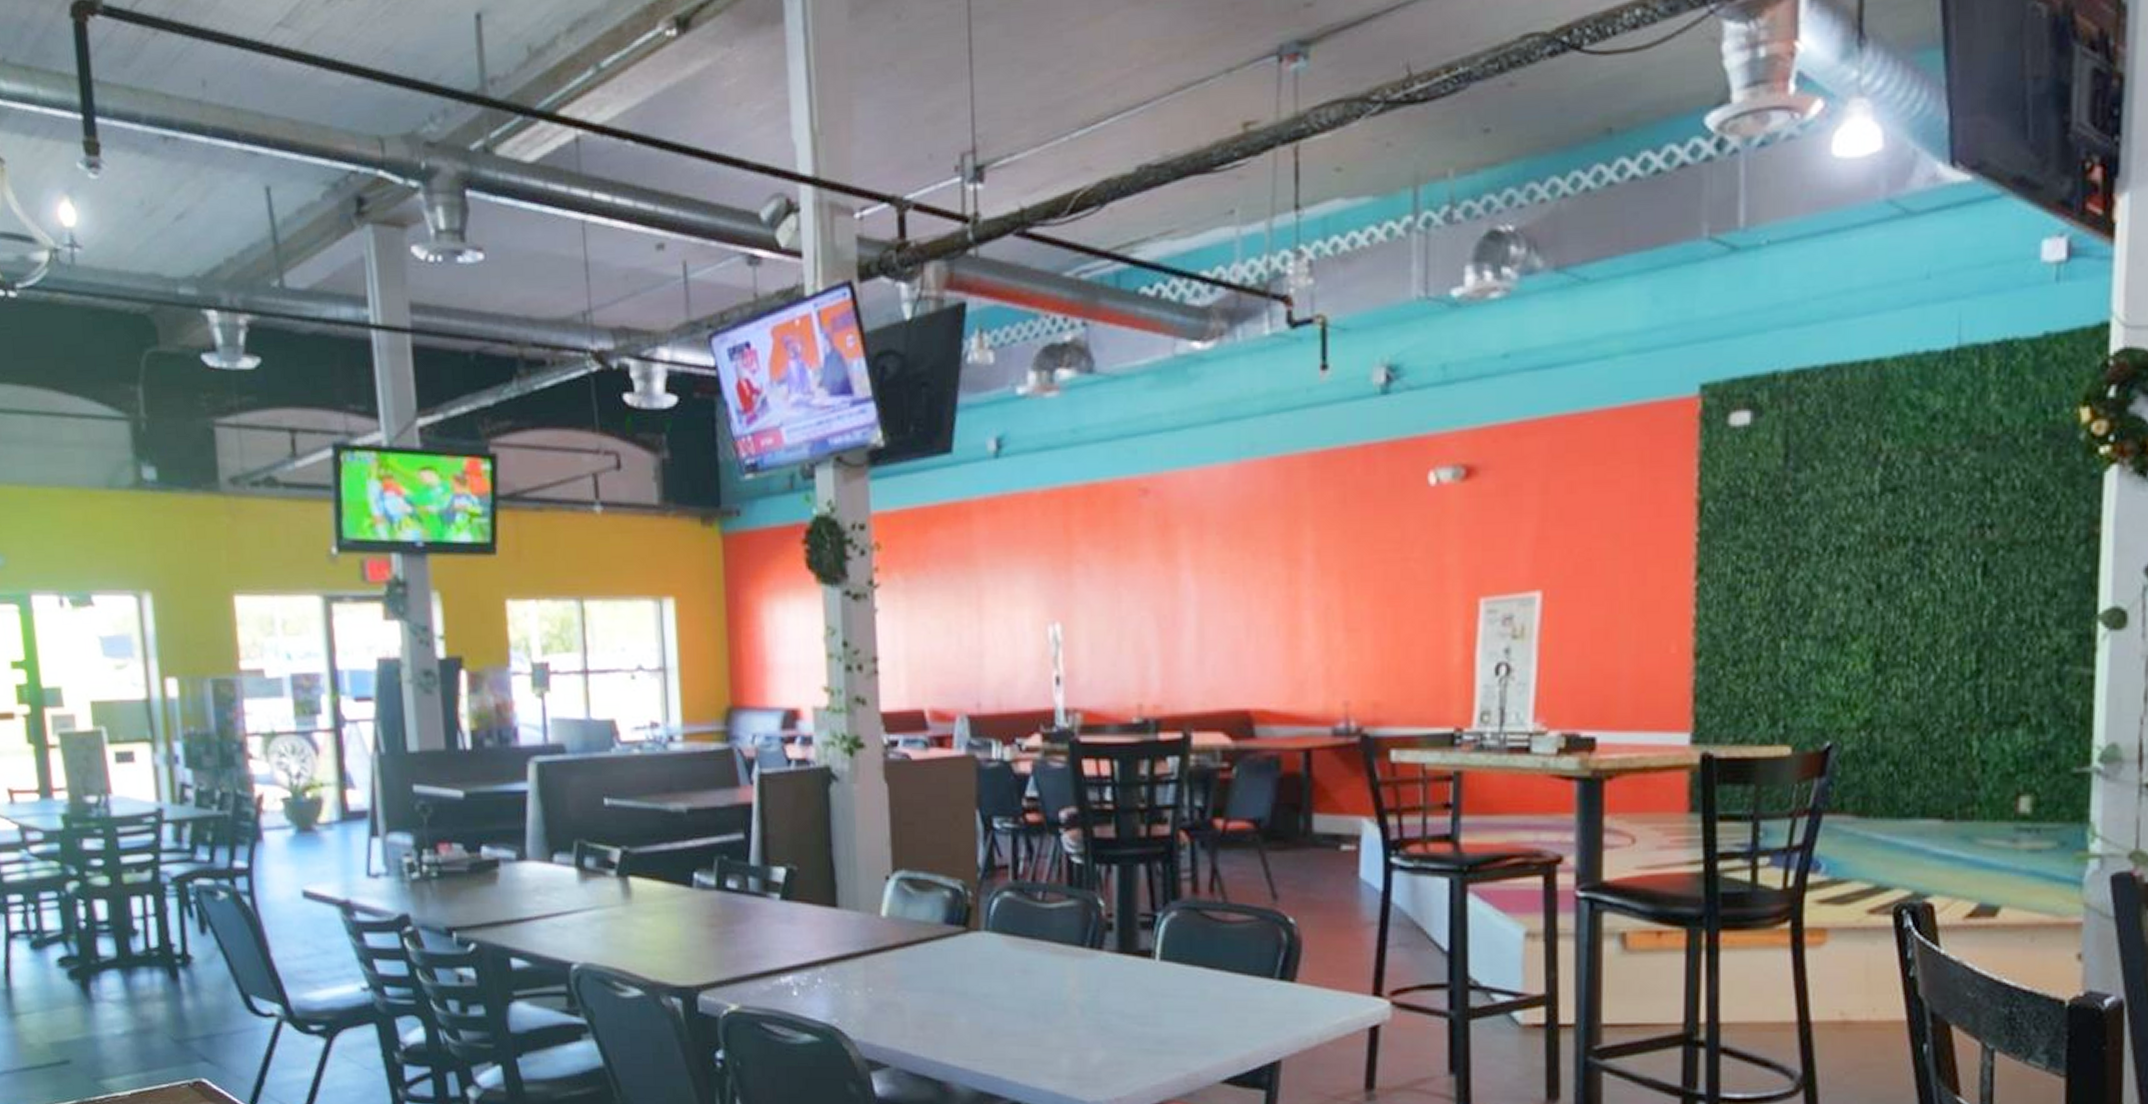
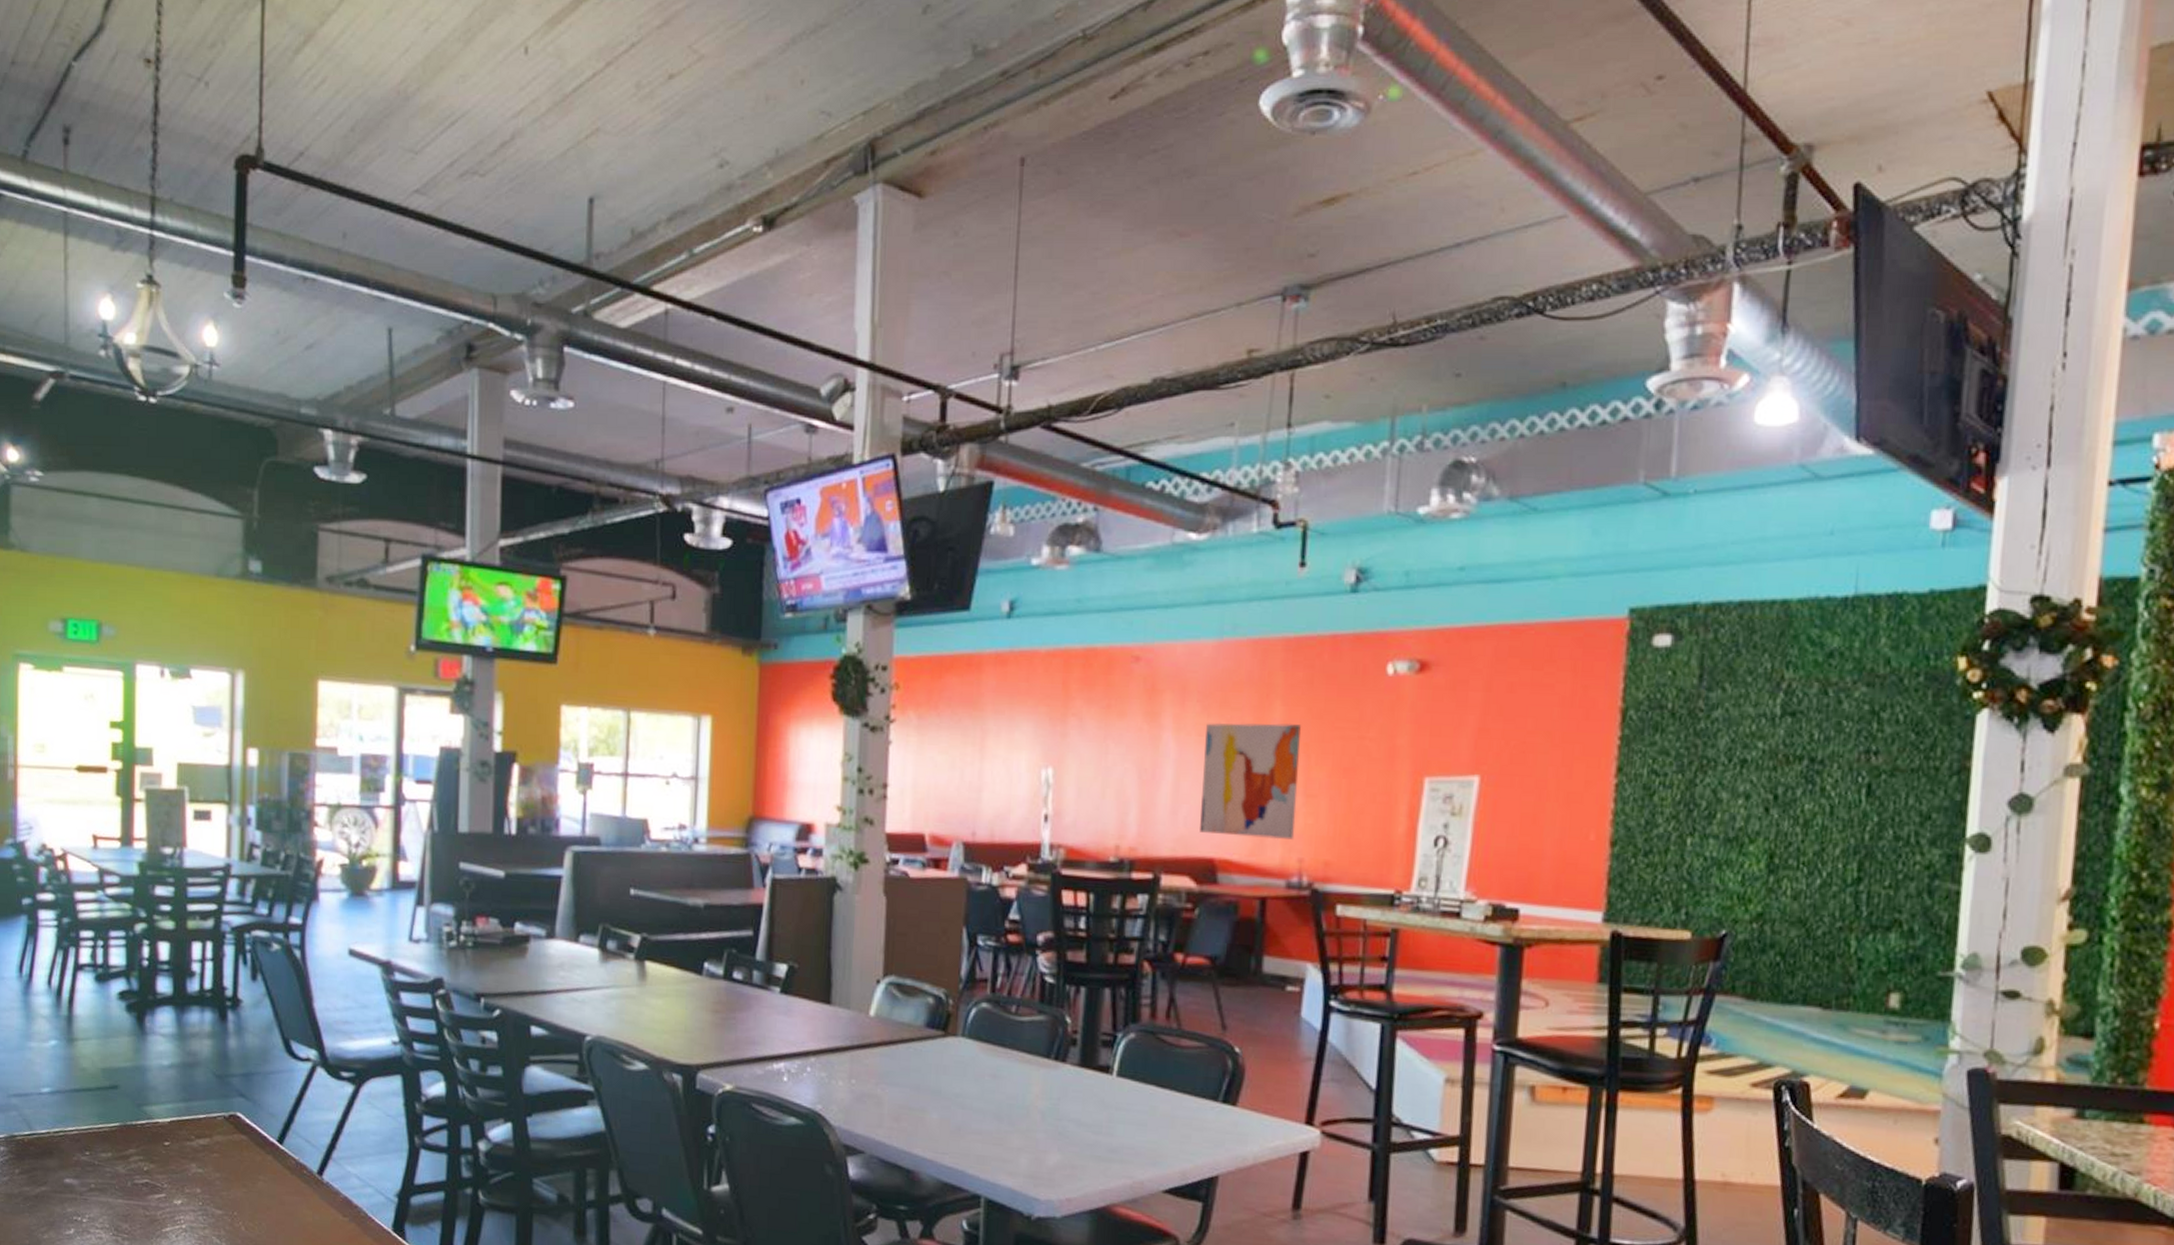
wall art: none [1229,550,1338,683] -> present [1200,722,1302,841]

